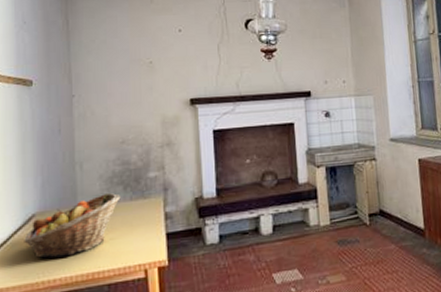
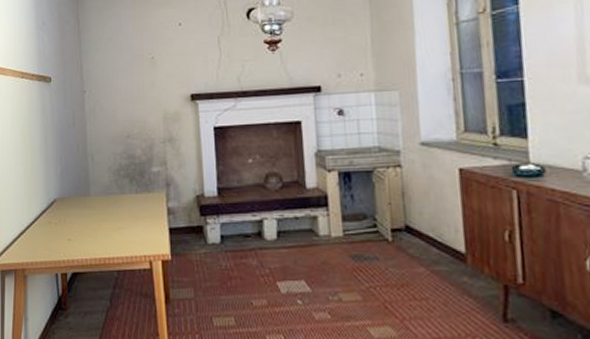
fruit basket: present [24,193,121,259] -> none [48,185,127,241]

